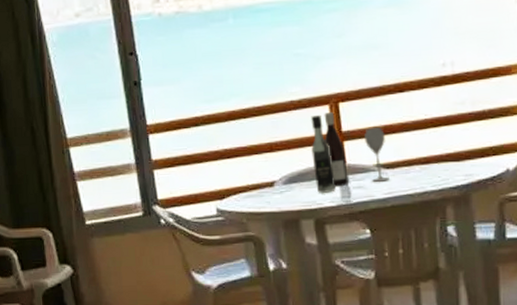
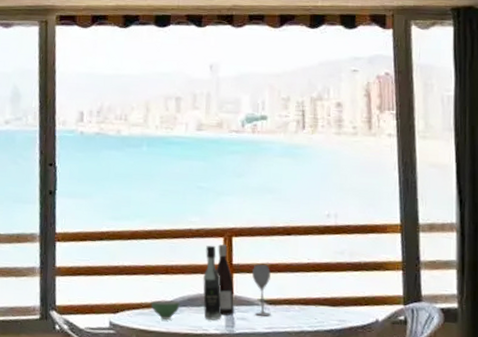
bowl: none [258,178,290,199] -> present [151,299,180,320]

